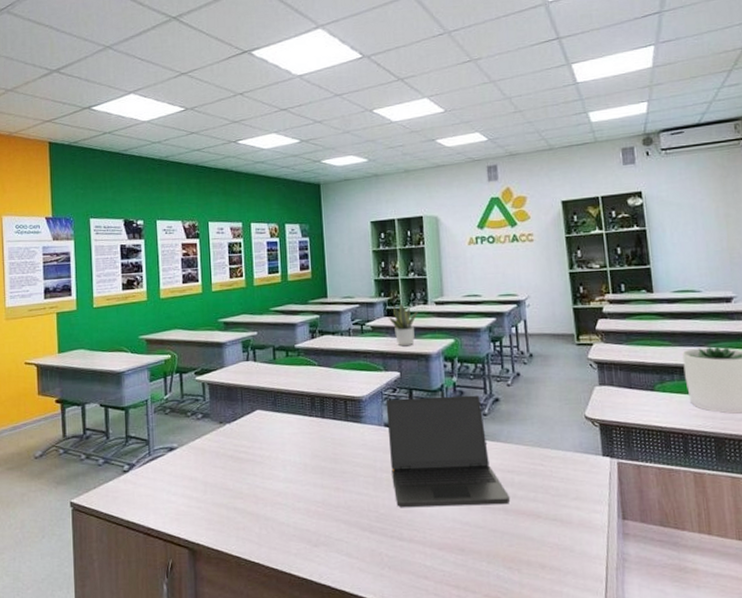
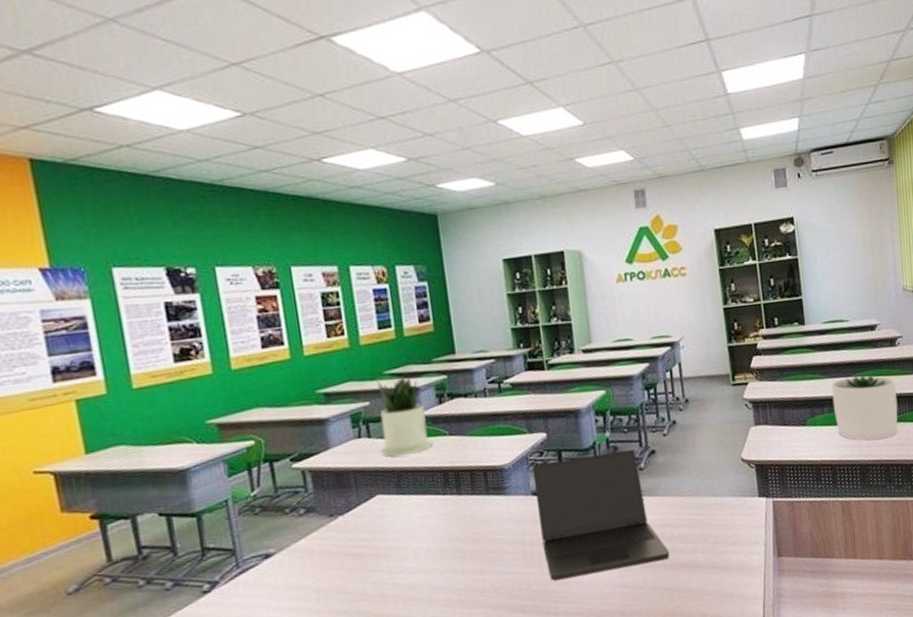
planter: none [262,312,305,380] -> present [376,375,434,457]
potted plant: present [389,302,419,347] -> none [530,352,565,404]

